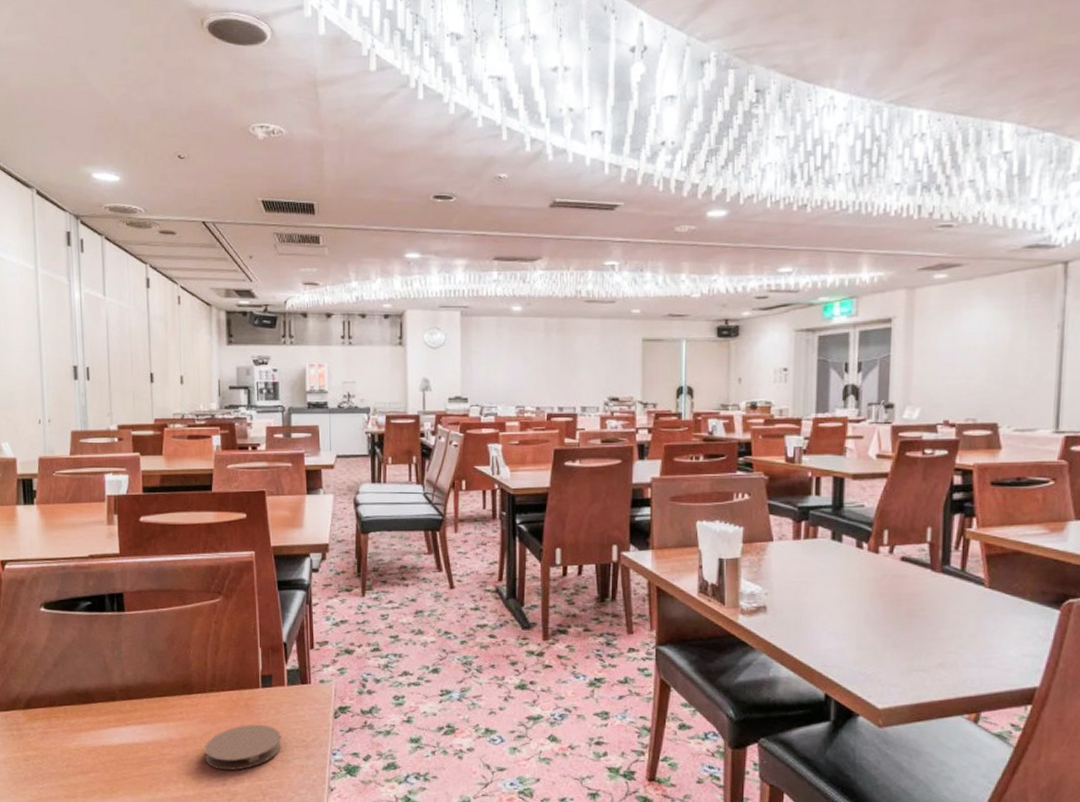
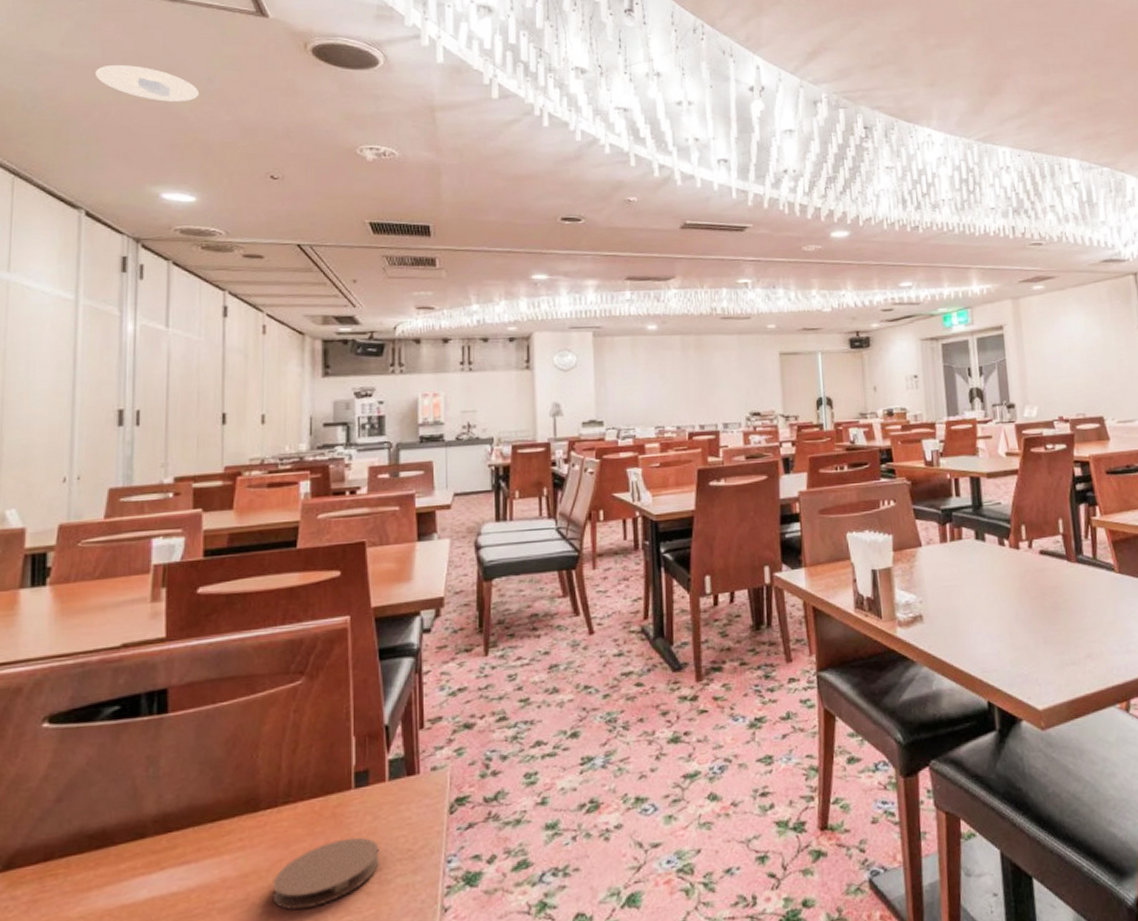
recessed light: none [33,50,117,85] -> present [94,64,200,102]

